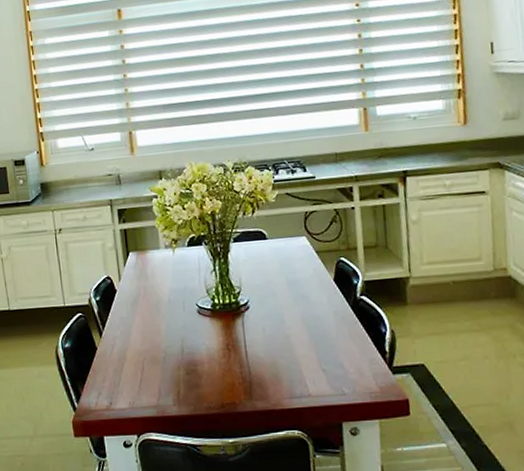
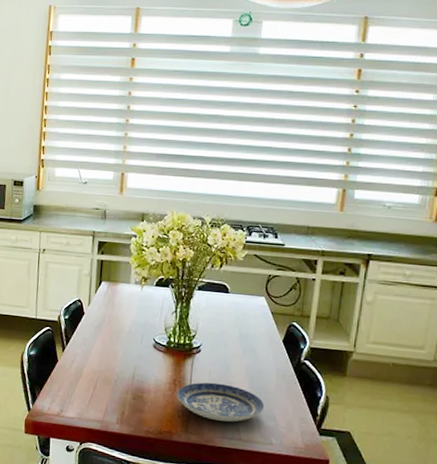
plate: none [232,338,329,380] -> present [177,382,265,422]

